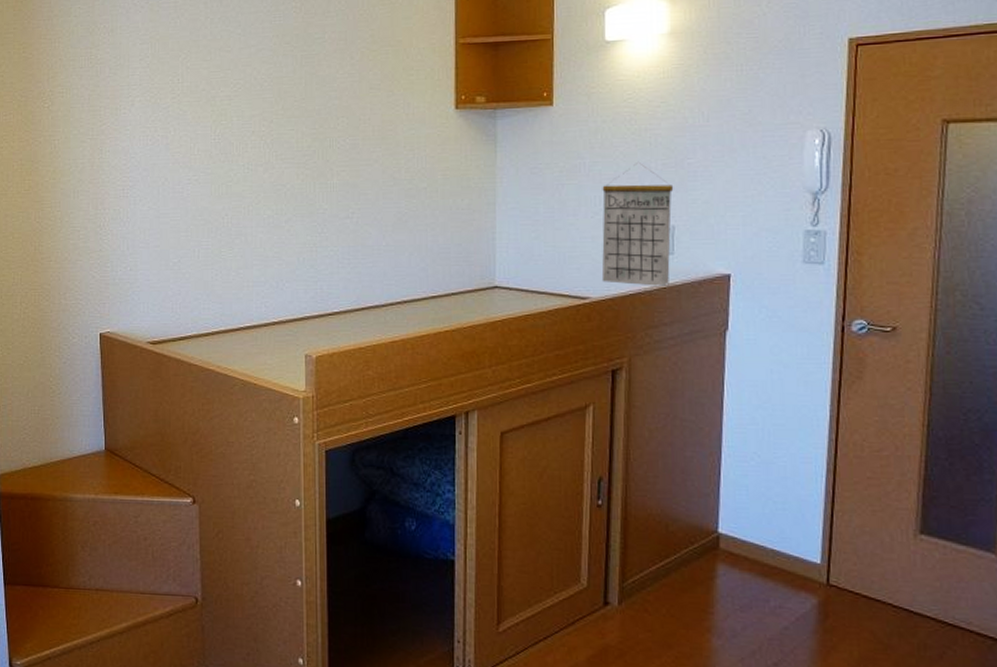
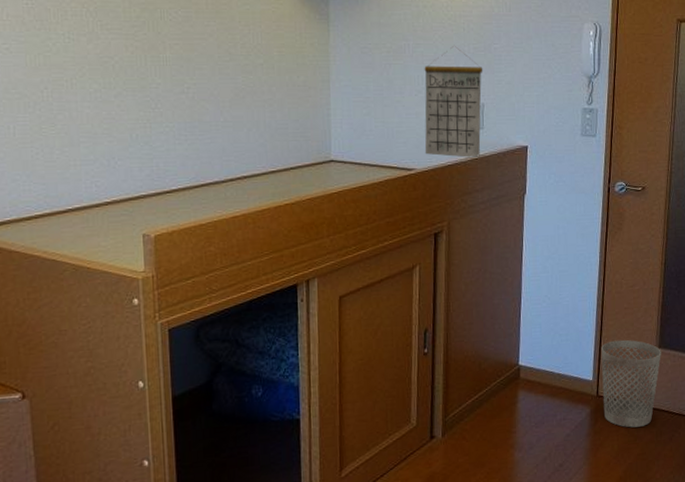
wastebasket: none [833,517,924,634] -> present [601,339,661,428]

